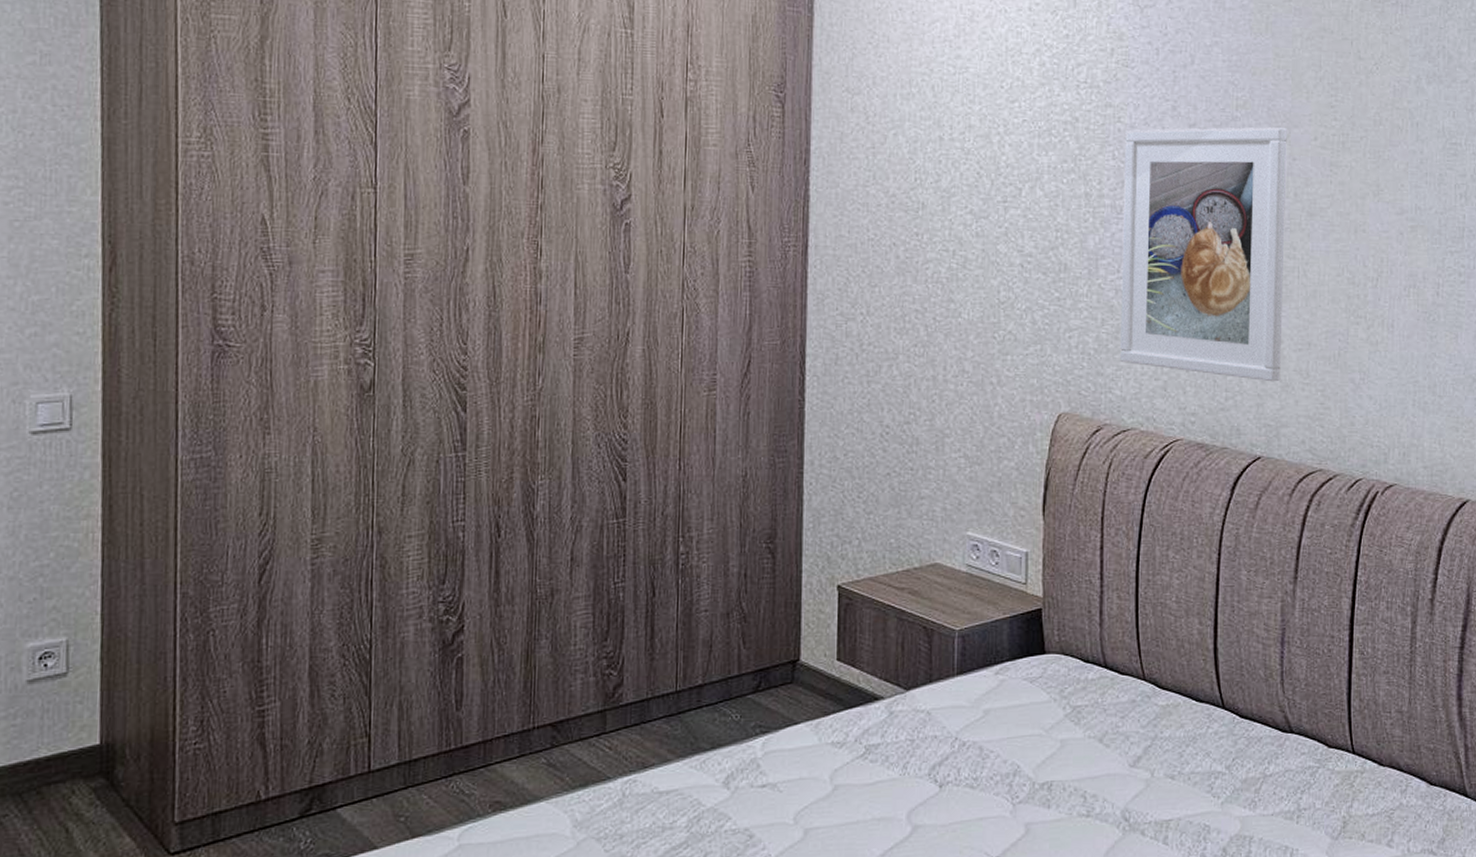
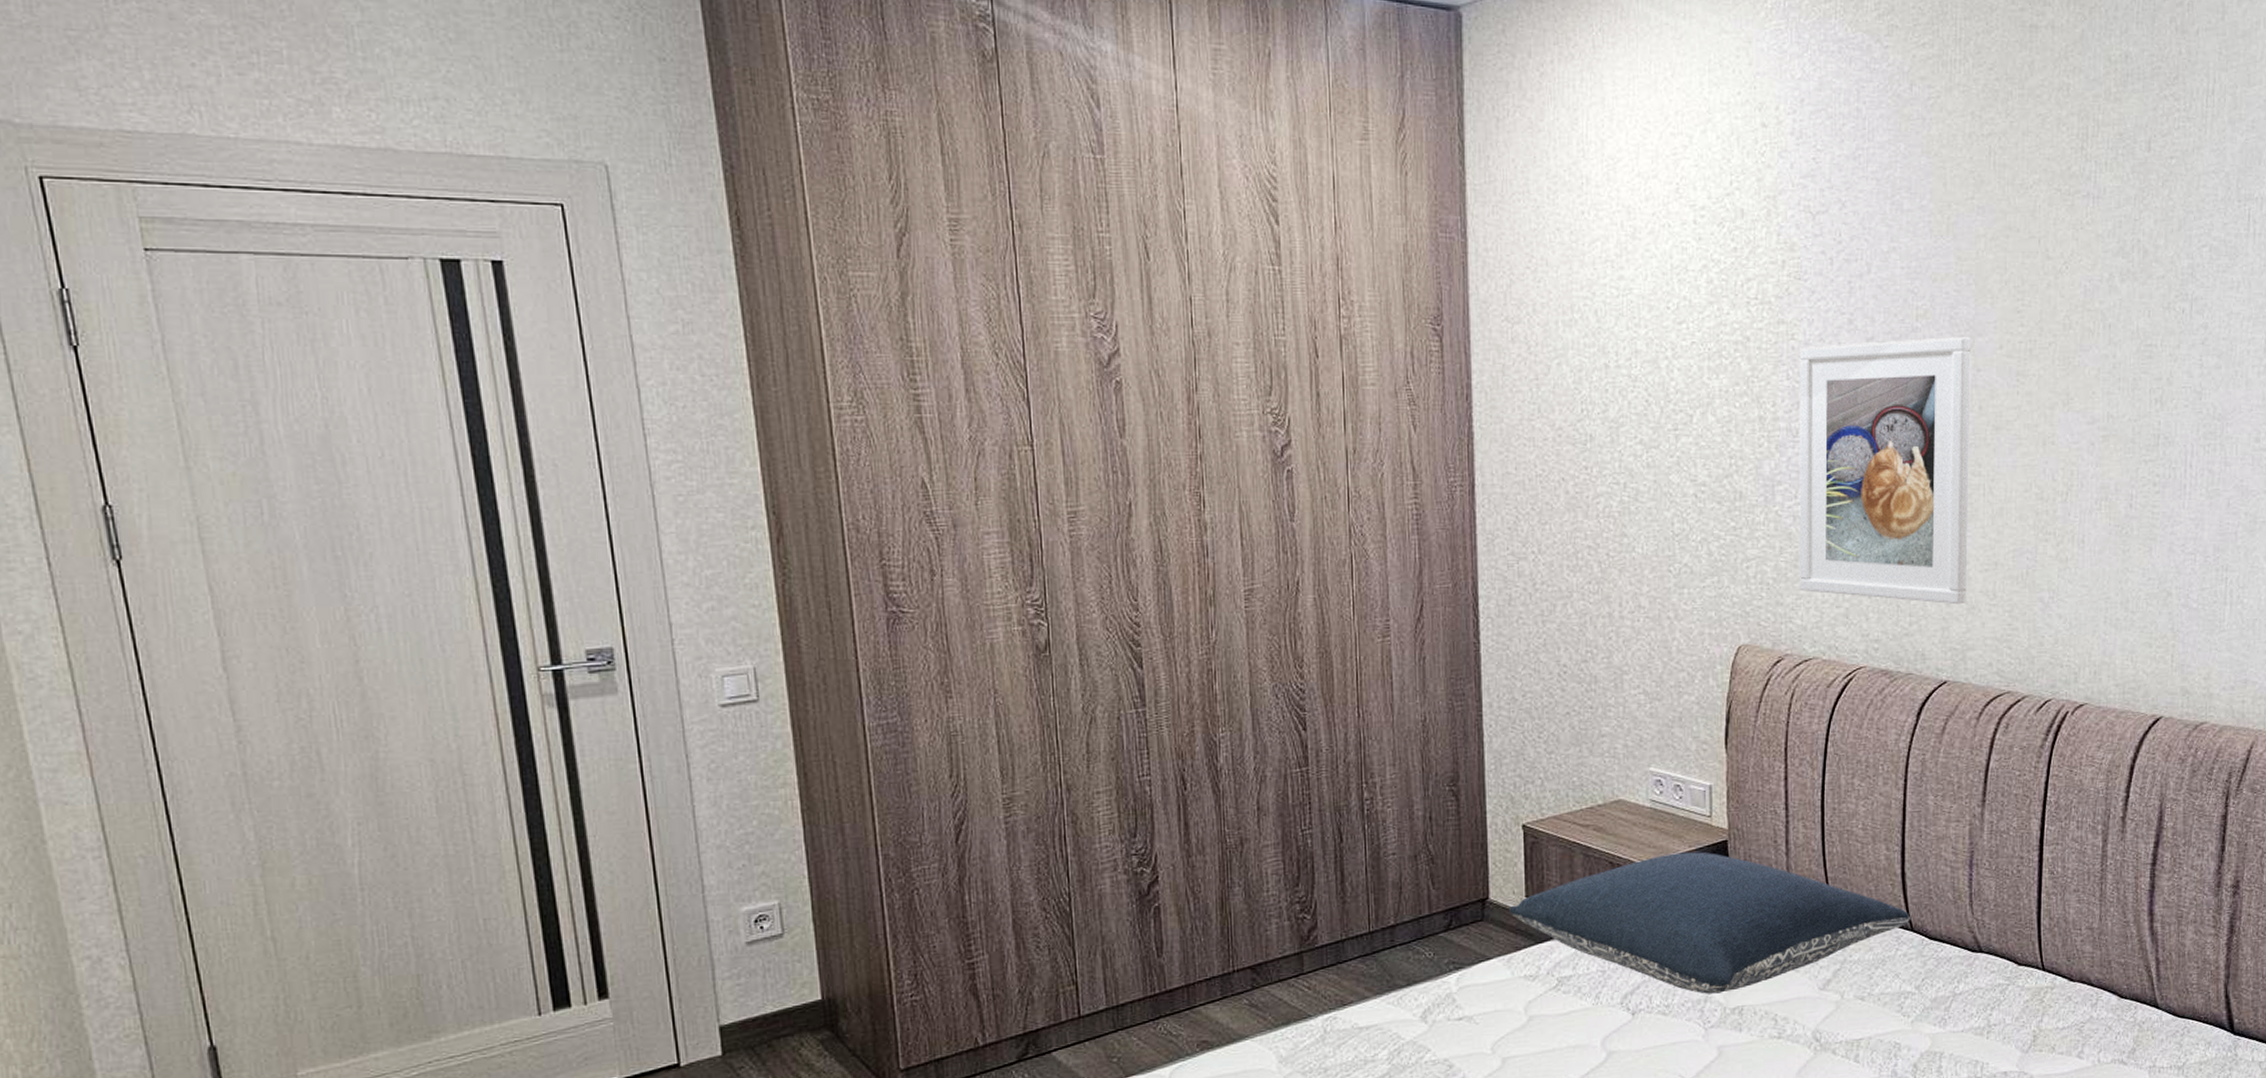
pillow: none [820,619,1222,768] -> present [1509,852,1910,994]

